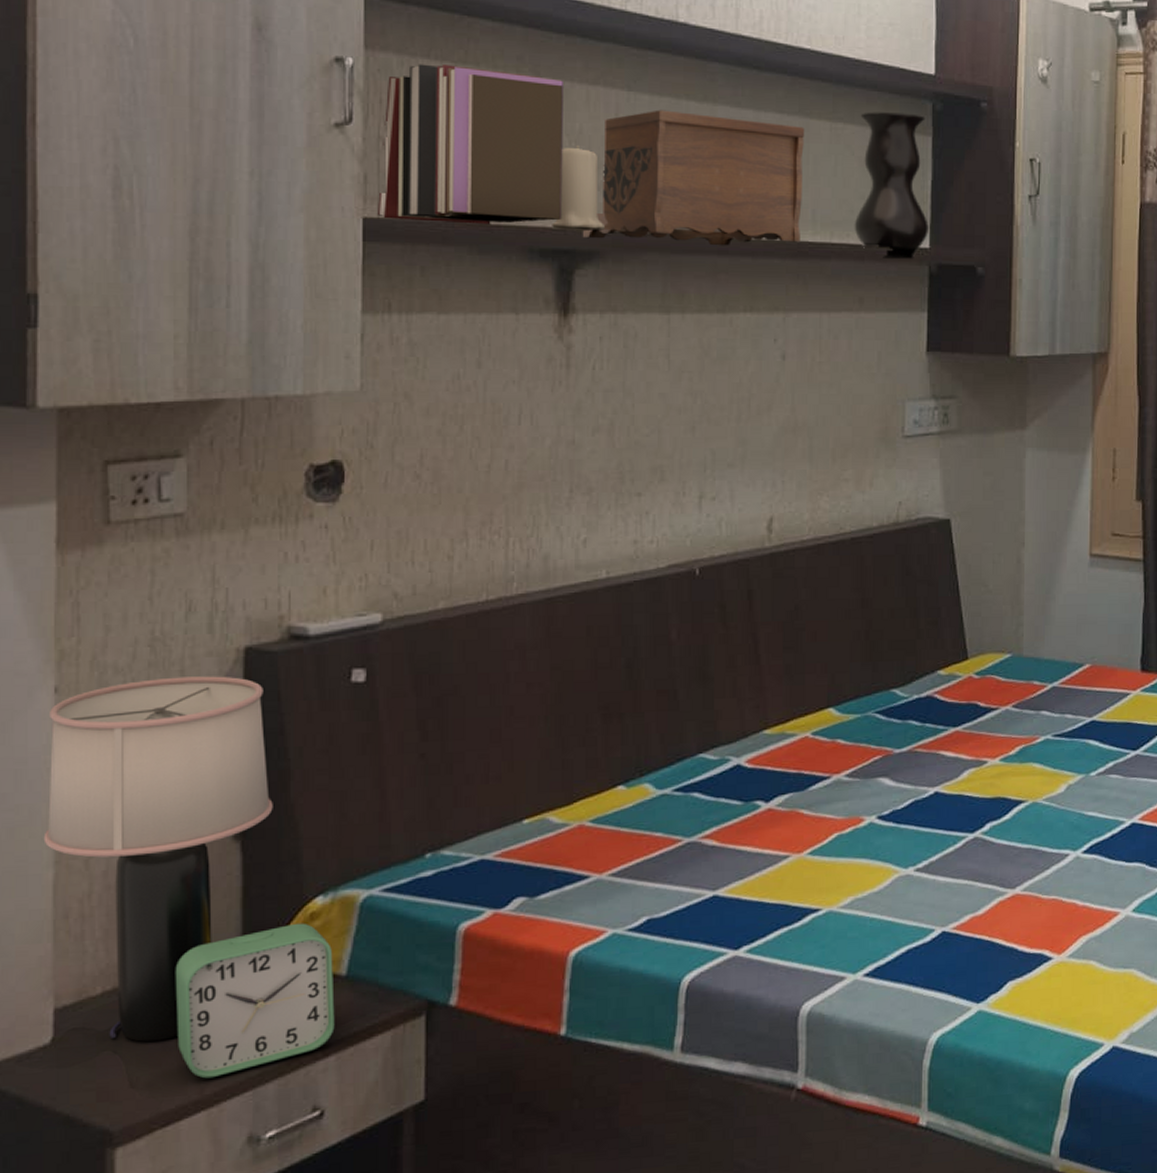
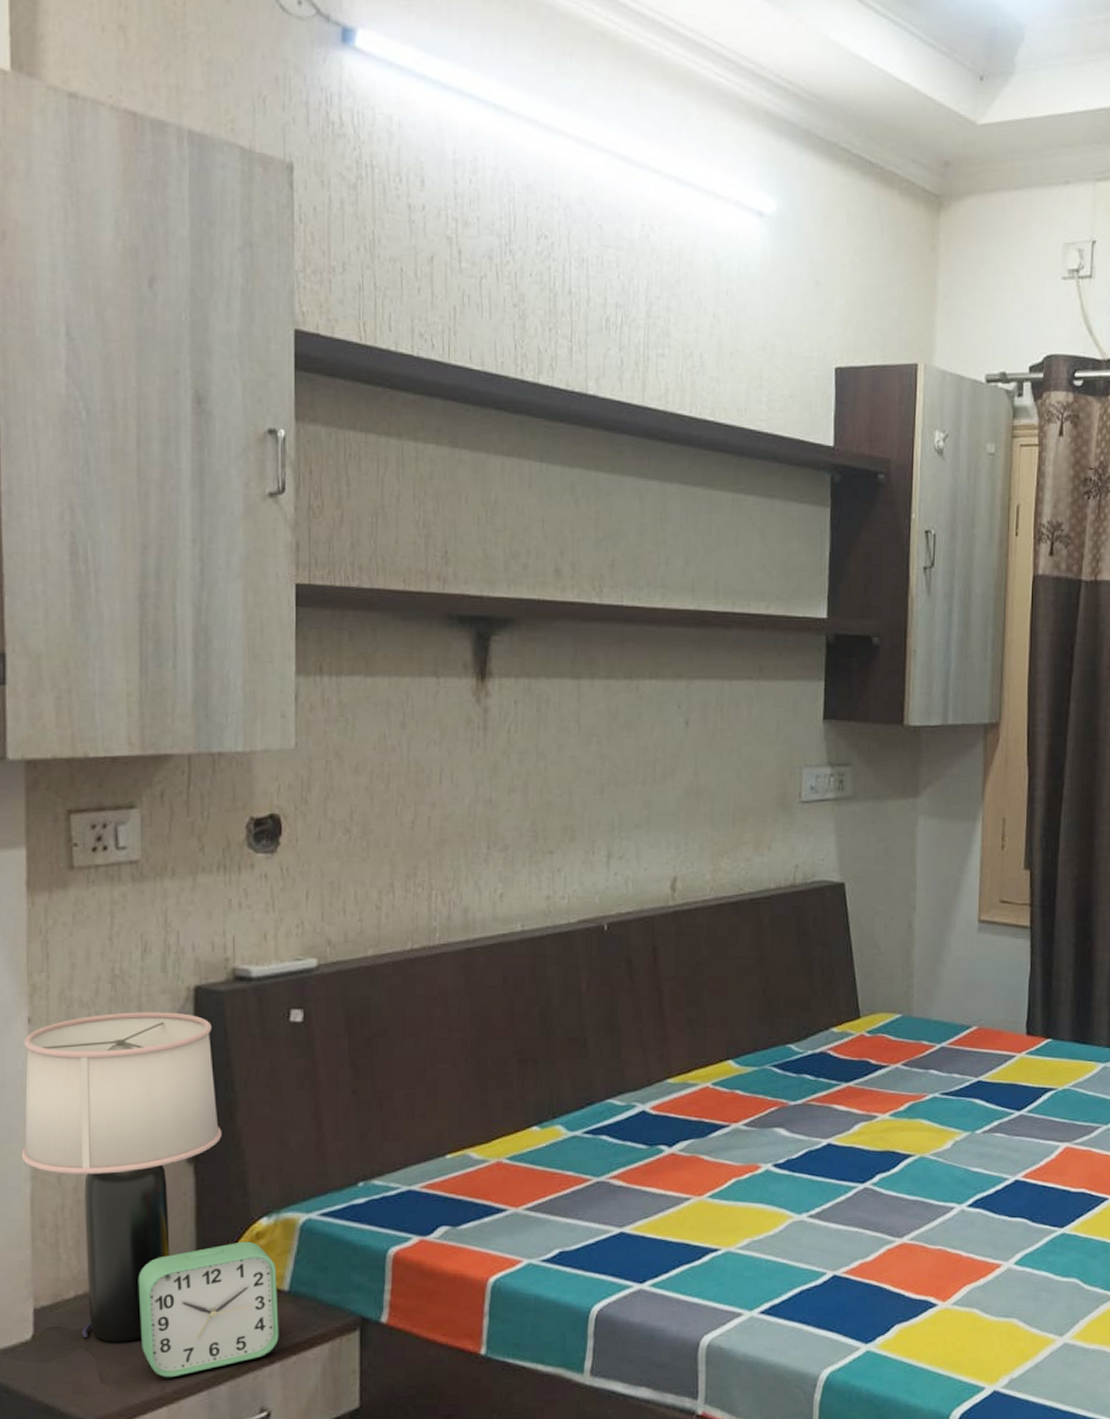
books: present [376,64,565,225] -> none [308,435,481,592]
candle: present [552,144,604,232] -> none [470,514,519,599]
decorative box: present [582,109,805,246] -> none [498,480,709,615]
vase: present [854,112,929,260] -> none [754,483,826,630]

